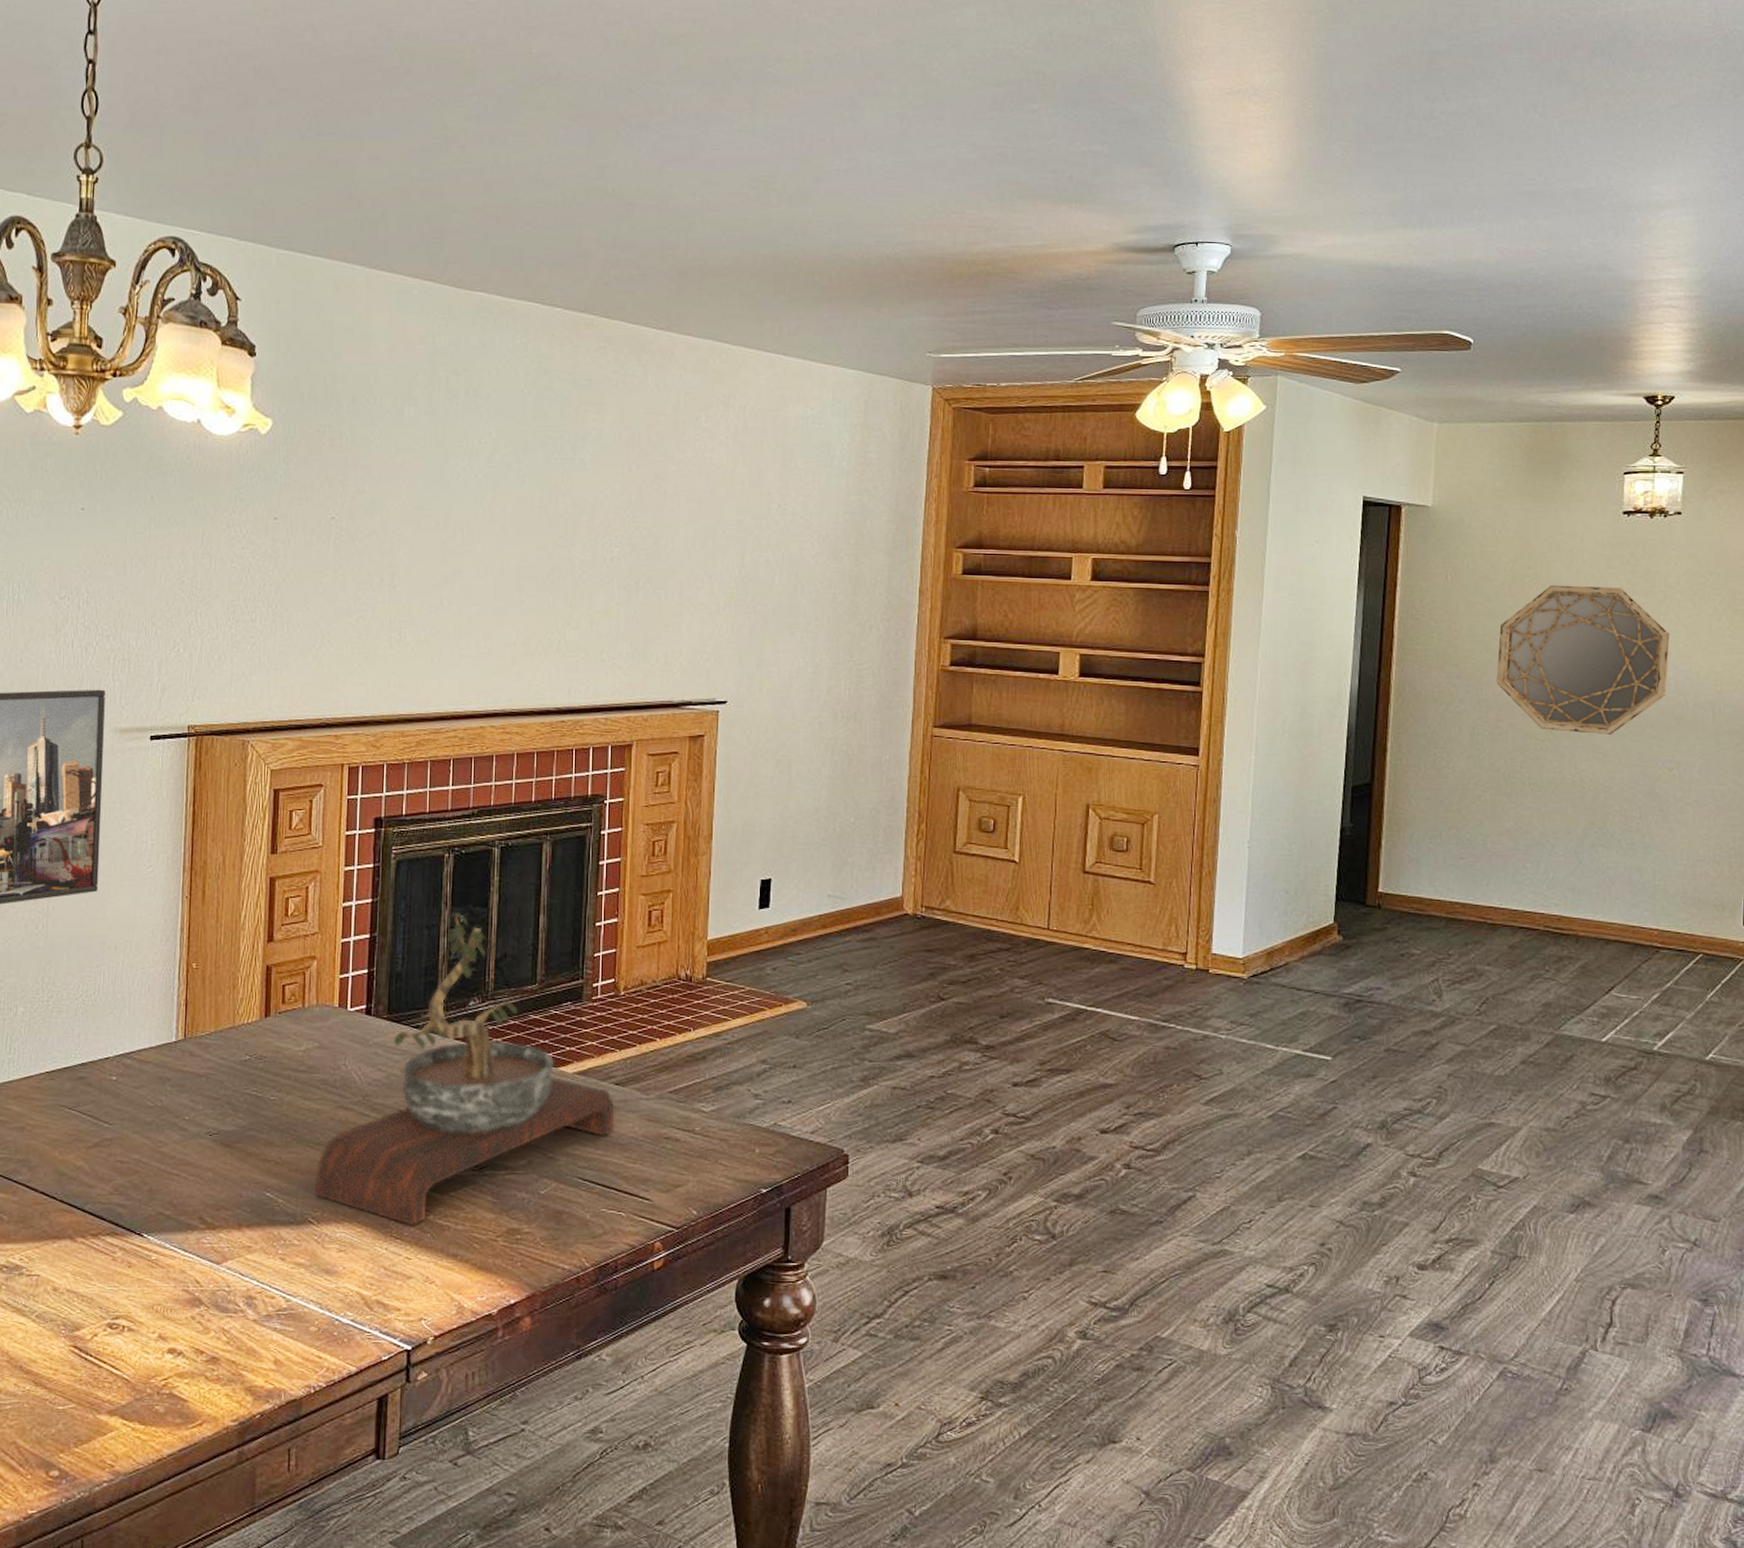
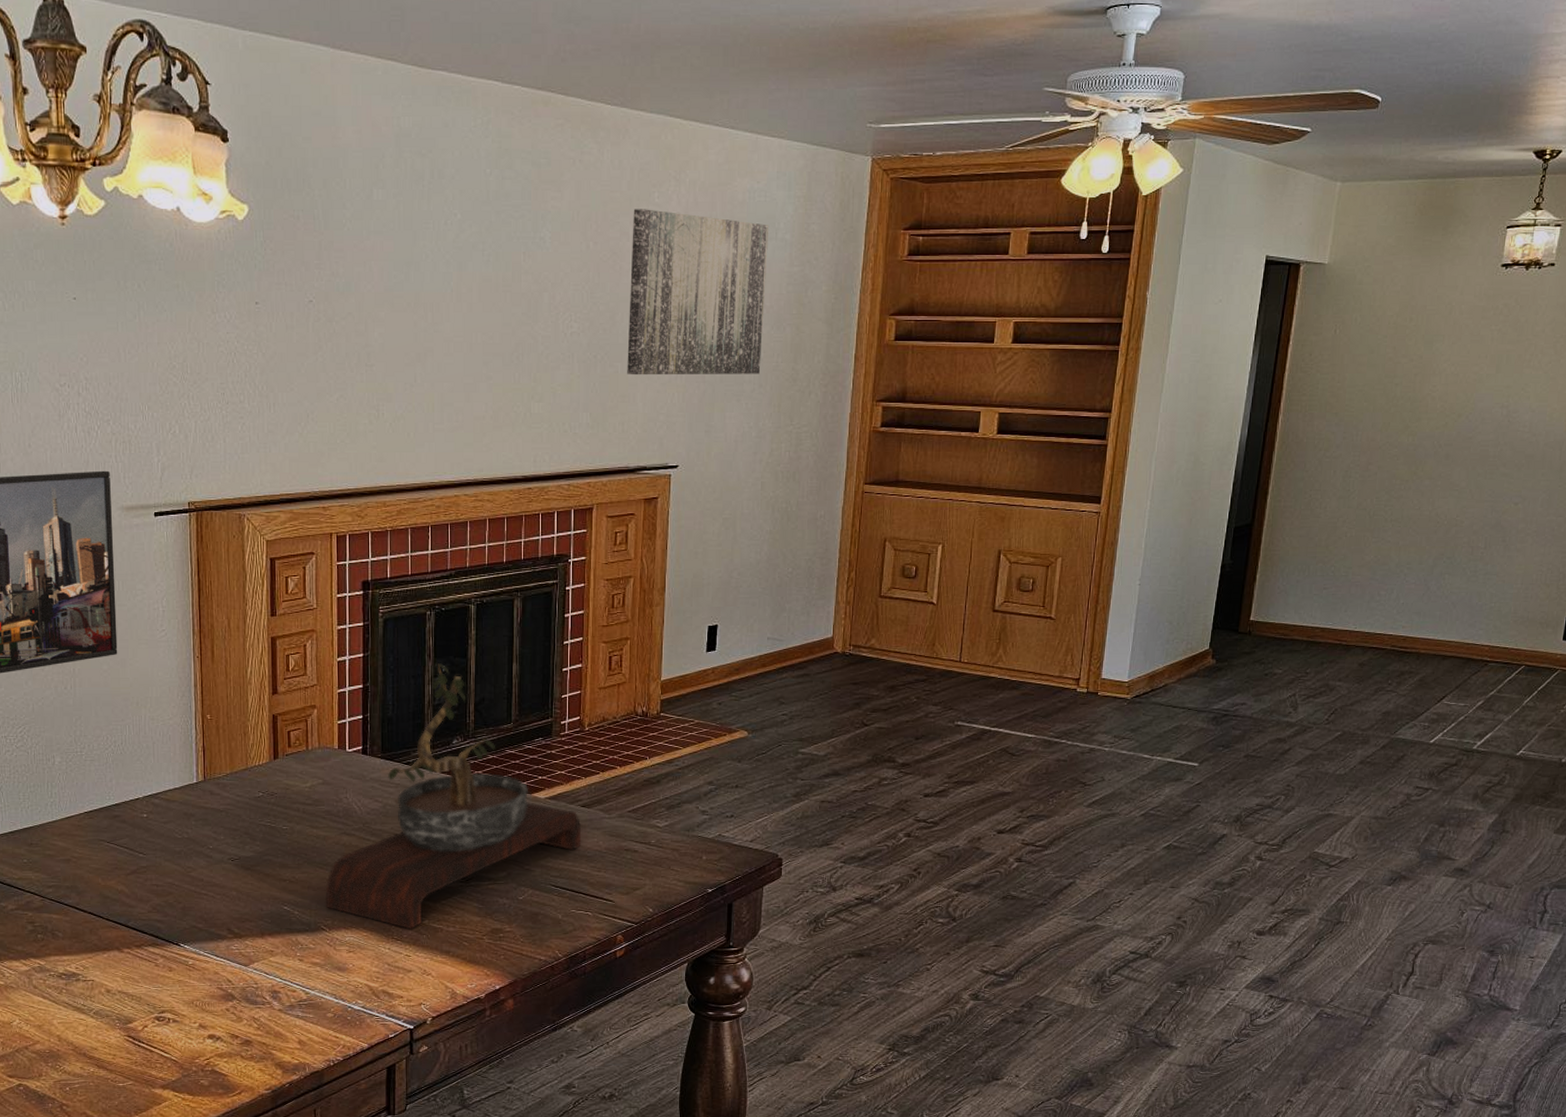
wall art: none [671,432,824,606] -> present [627,209,770,375]
home mirror: present [1497,584,1670,735] -> none [1371,336,1531,474]

